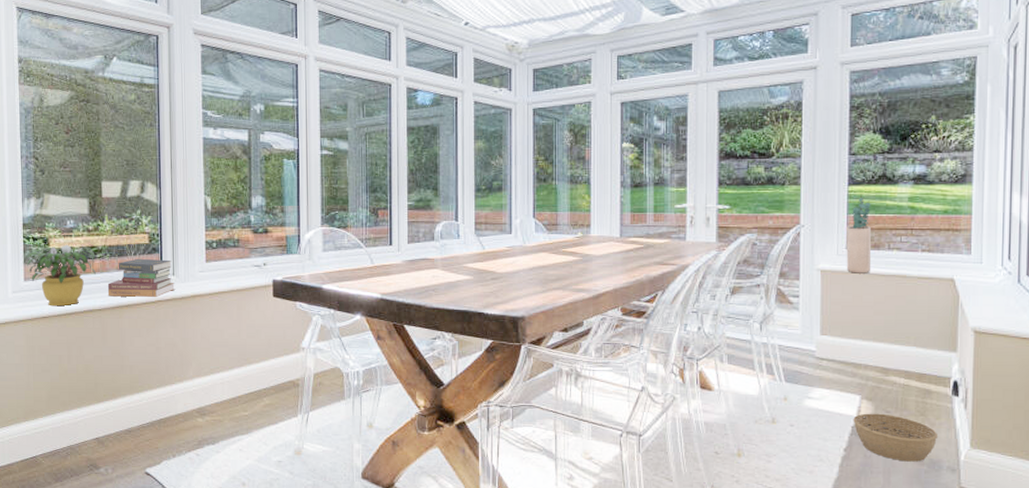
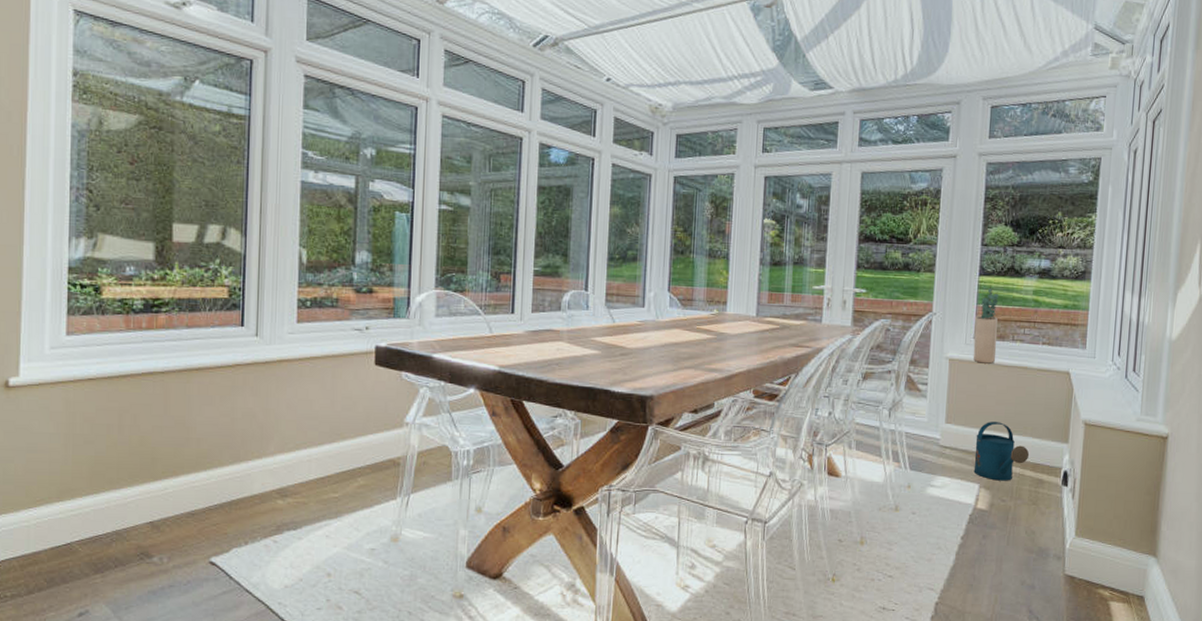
potted flower: present [26,244,96,307] -> none [70,294,160,367]
books: present [107,258,175,298] -> none [173,315,257,361]
watering can: none [853,332,914,392] -> present [973,422,1030,481]
basket: present [853,413,939,462] -> none [971,501,1048,550]

